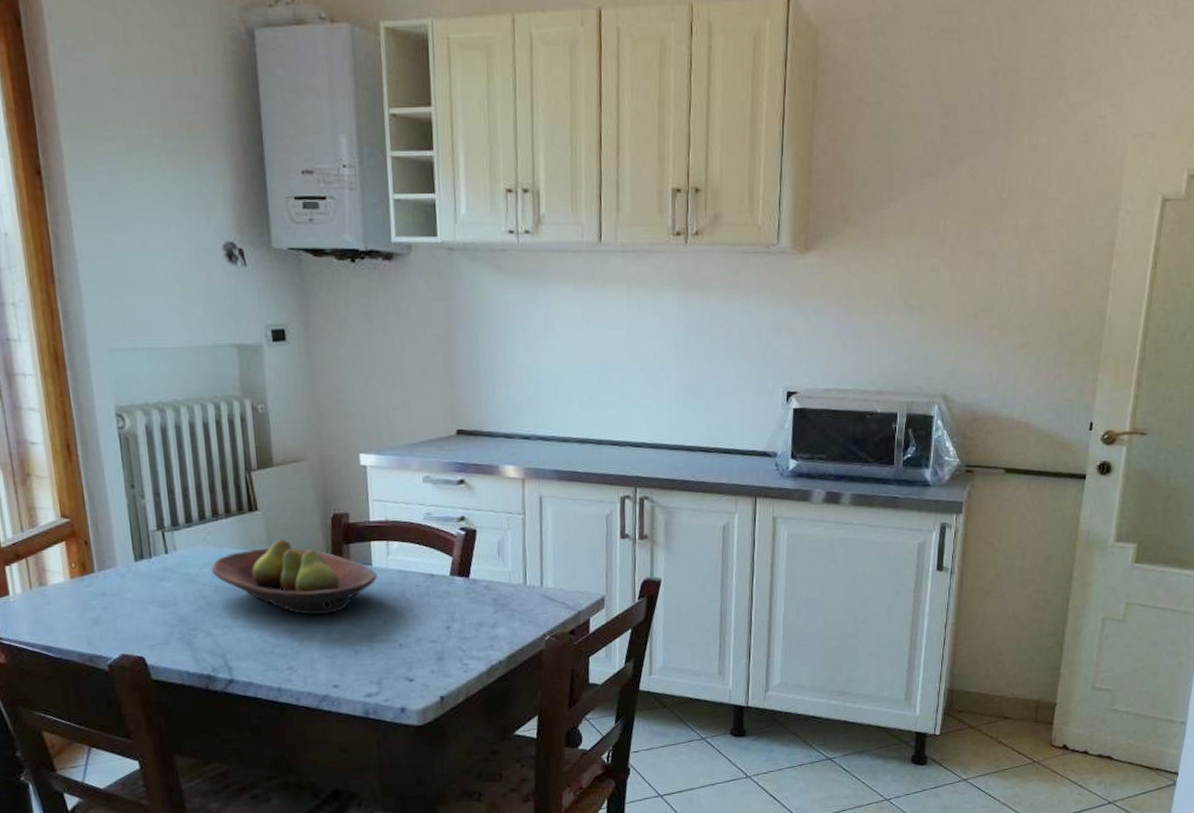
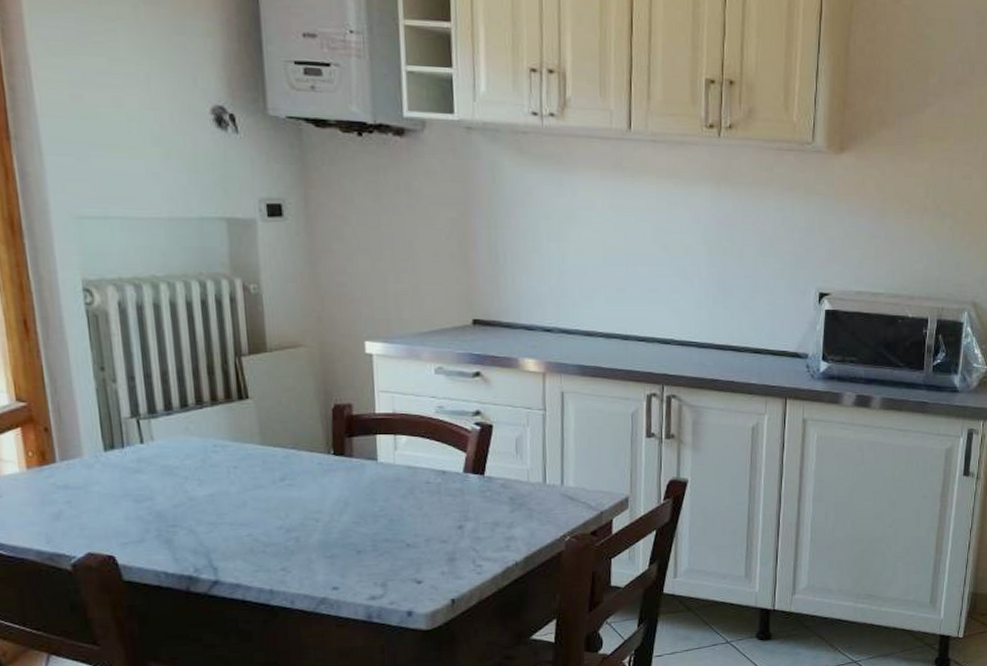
fruit bowl: present [211,539,377,615] -> none [194,431,383,512]

